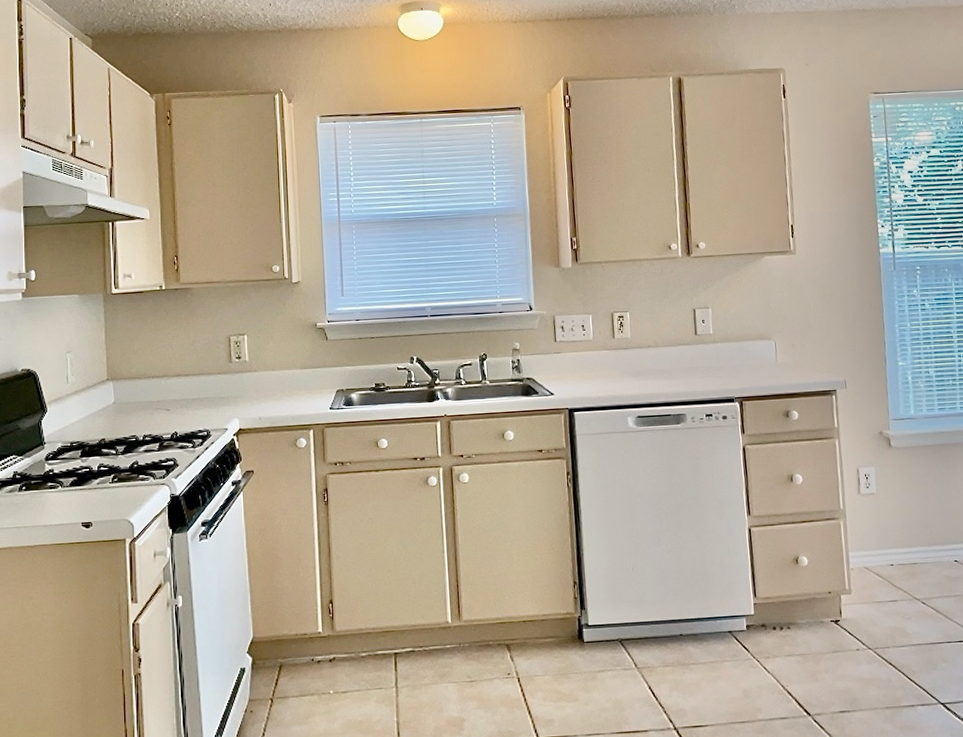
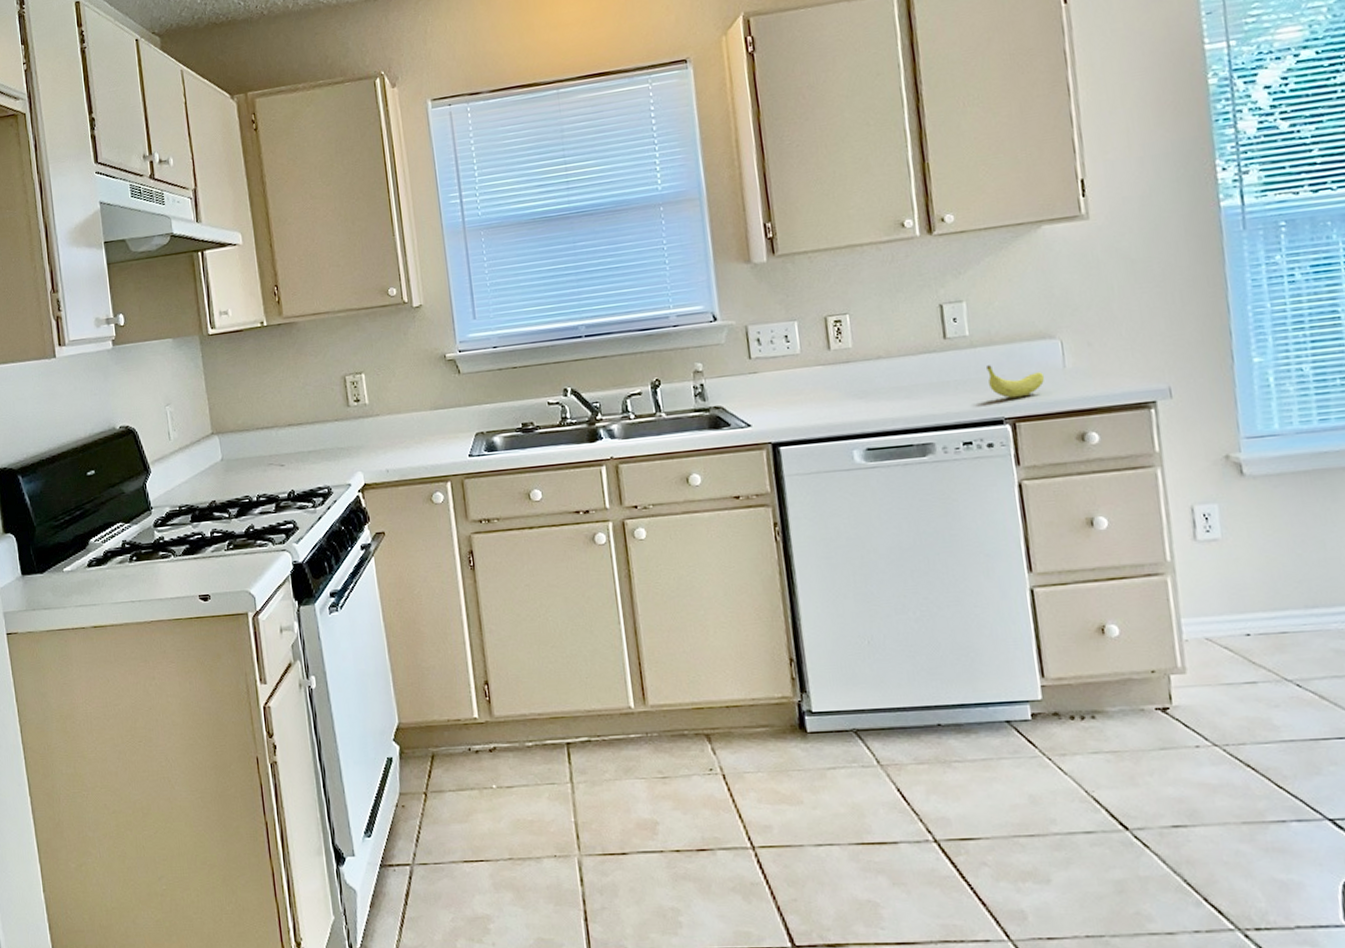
fruit: none [723,357,763,383] -> present [985,365,1045,399]

